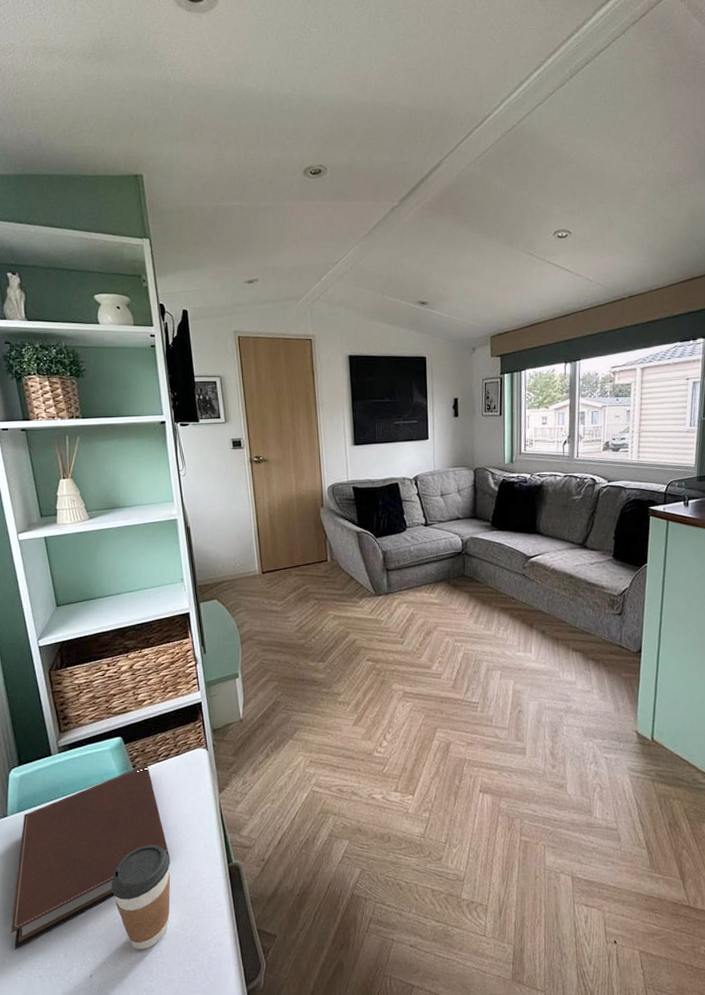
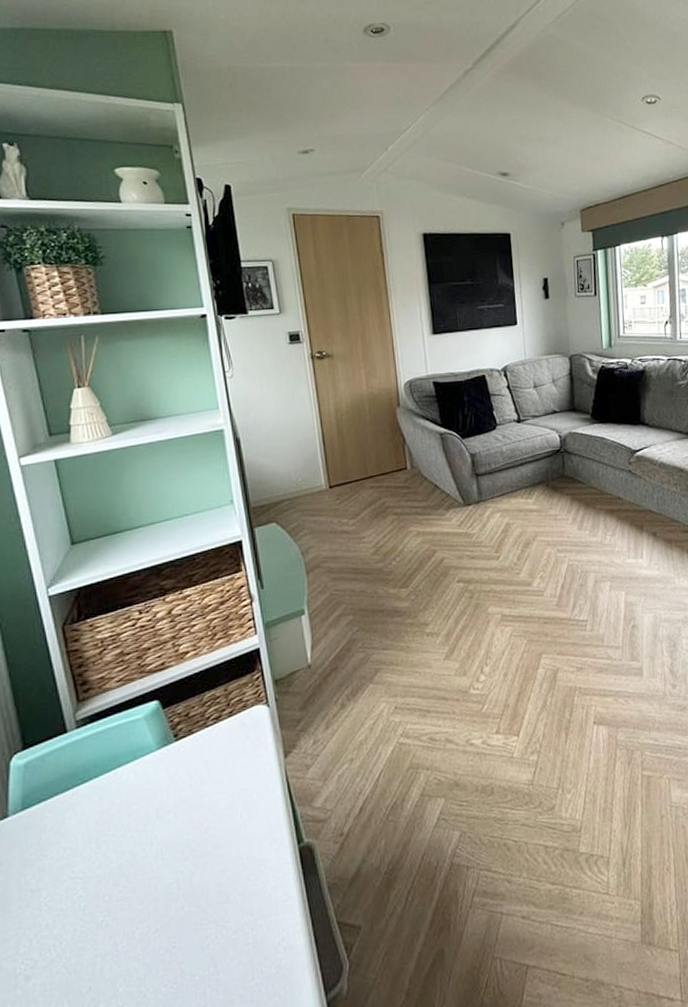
notebook: present [11,765,170,949] -> none [14,732,225,991]
coffee cup: present [111,844,171,950] -> none [148,831,226,969]

